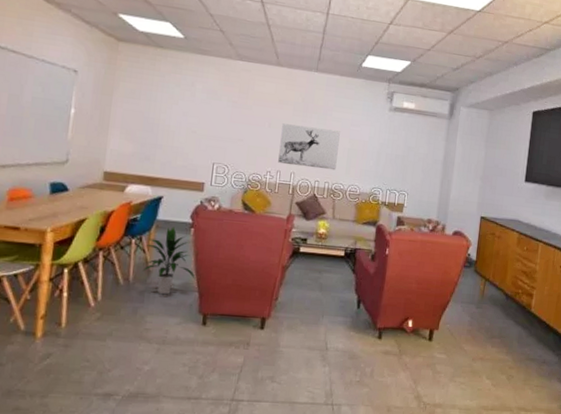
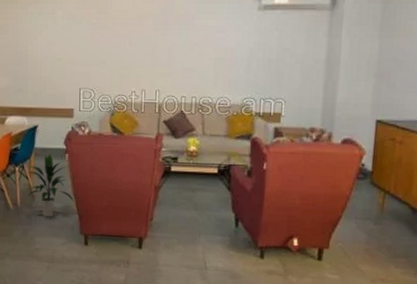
wall art: present [278,123,340,171] -> none [142,40,204,84]

